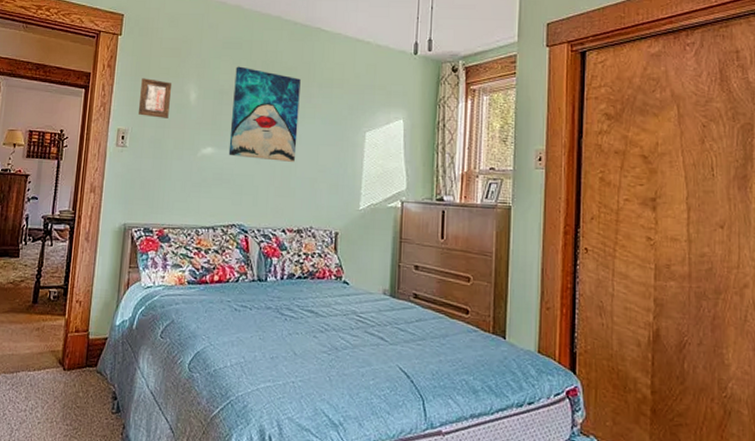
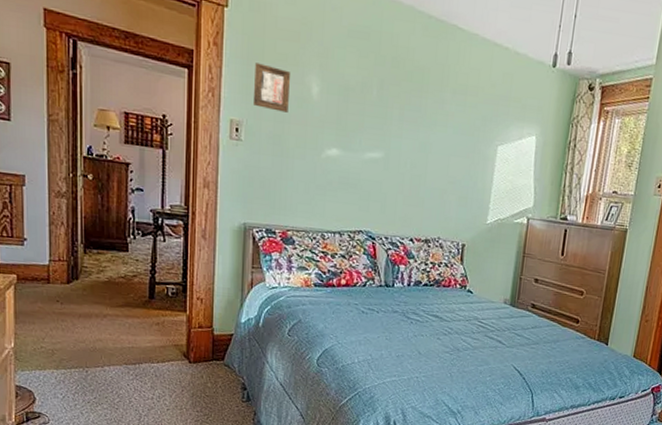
wall art: present [228,66,301,162] -> none [355,60,434,171]

